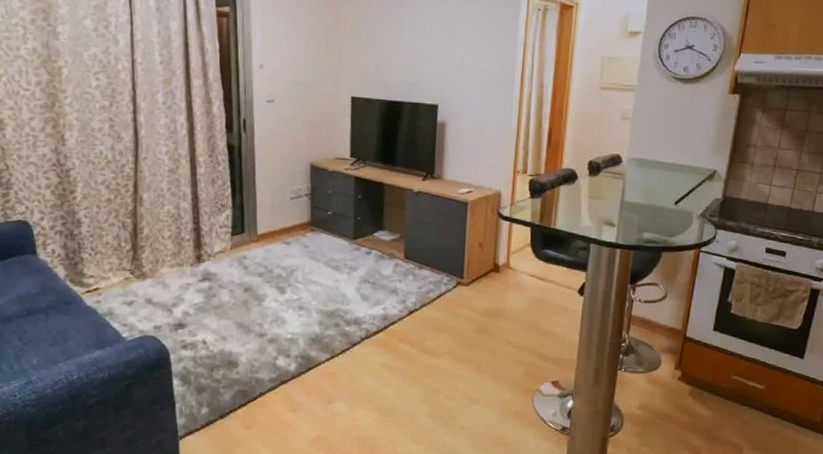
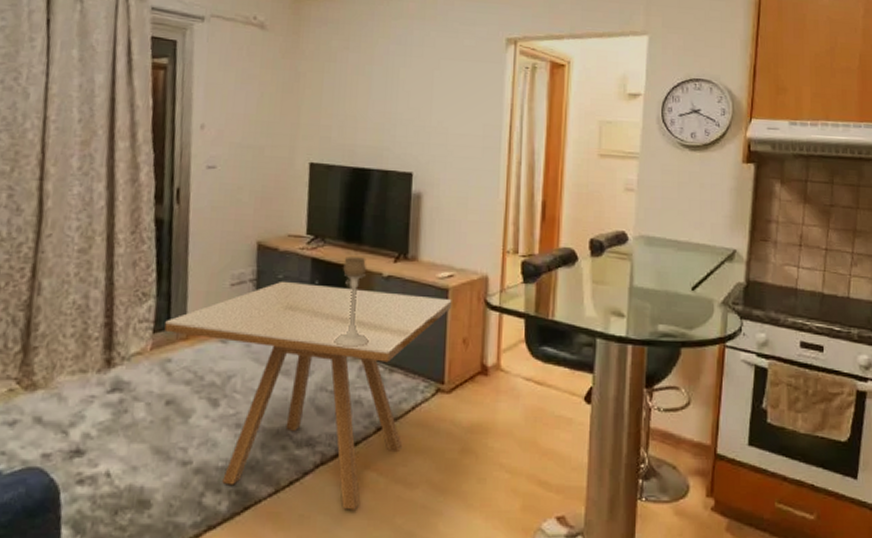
dining table: none [240,195,471,372] -> present [164,281,452,510]
candle holder: none [374,176,403,249] -> present [334,256,369,347]

